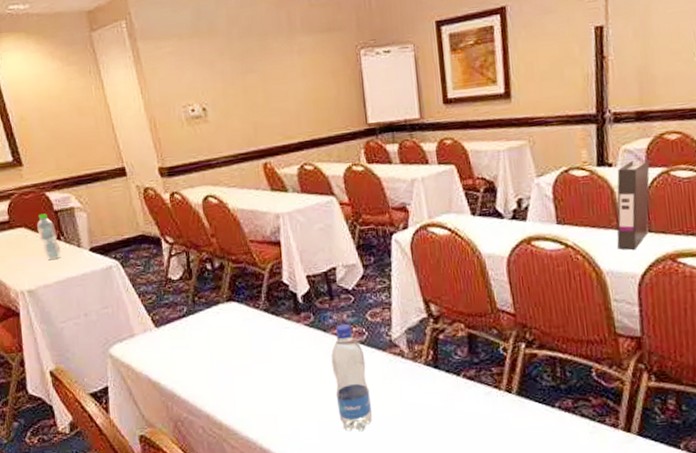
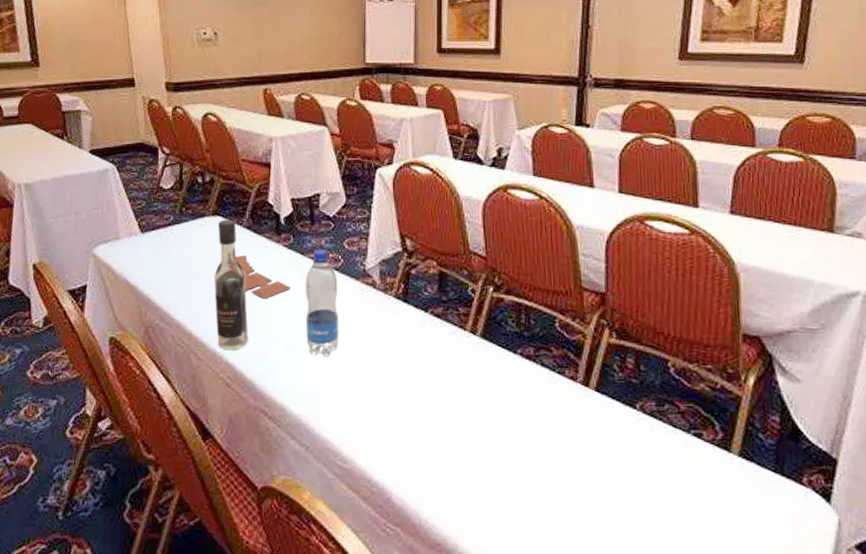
water bottle: present [36,213,62,260] -> none [43,113,63,158]
bottle: none [234,303,280,436] -> present [213,219,249,350]
papers: none [256,338,318,381] -> present [235,255,291,299]
binder: present [616,159,650,250] -> none [589,124,625,208]

